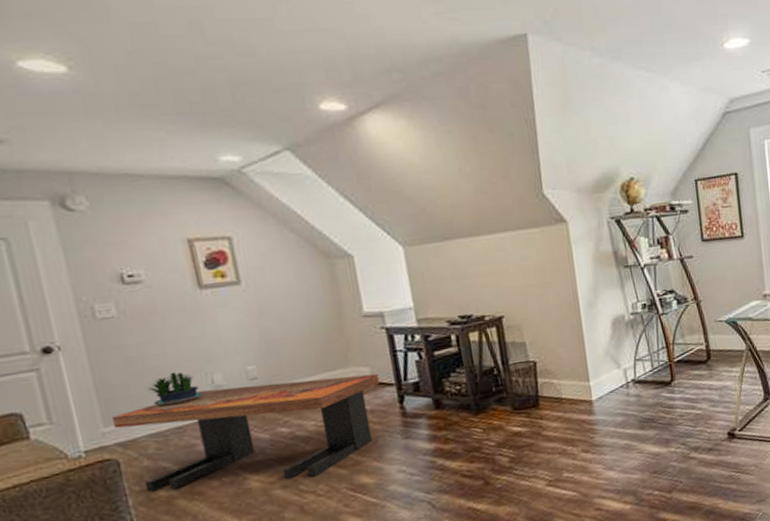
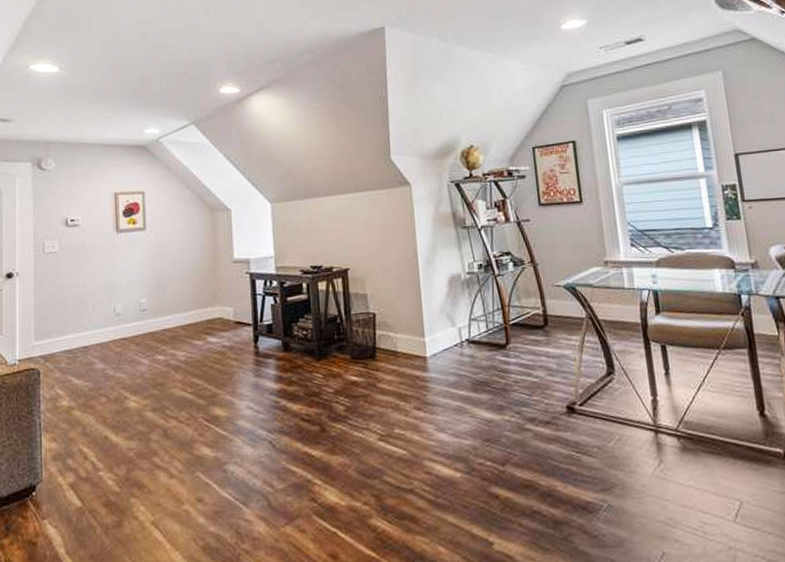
coffee table: present [112,373,380,492] -> none [42,313,240,404]
potted plant: present [147,372,205,406] -> none [69,299,107,328]

